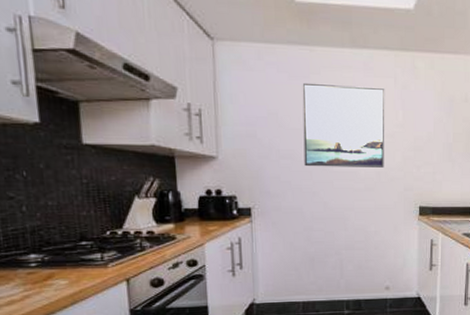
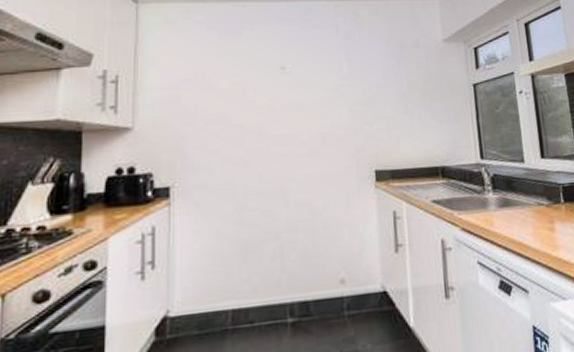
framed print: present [302,82,385,168] -> none [234,38,330,132]

